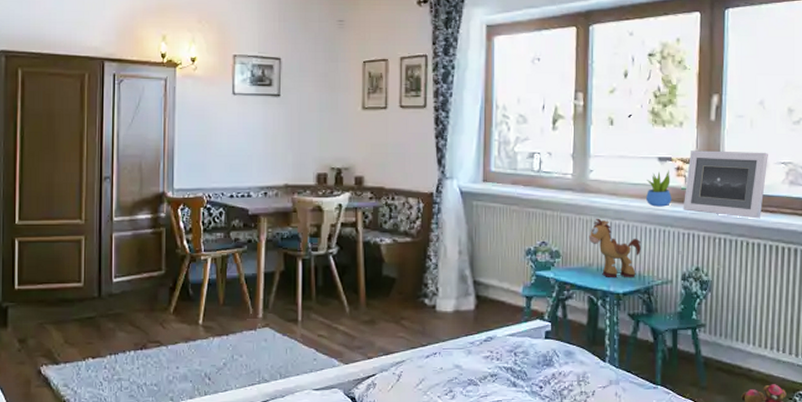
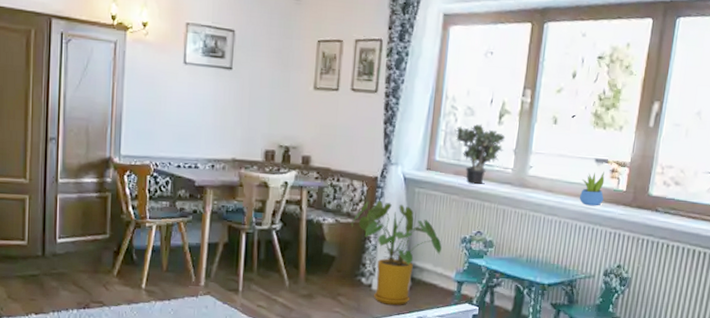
house plant: none [409,216,506,326] -> present [351,200,442,305]
potted plant: none [508,130,562,193] -> present [454,124,506,185]
toy horse: present [589,218,641,278] -> none [522,212,570,271]
picture frame: present [683,150,768,219] -> none [612,154,698,224]

